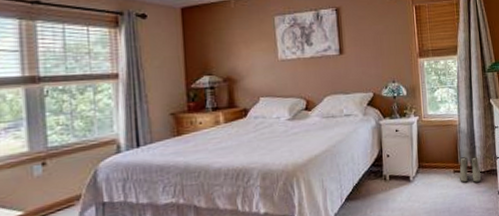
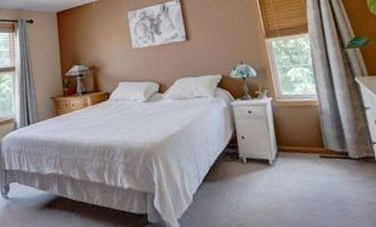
boots: present [459,156,481,183] -> none [326,141,356,170]

